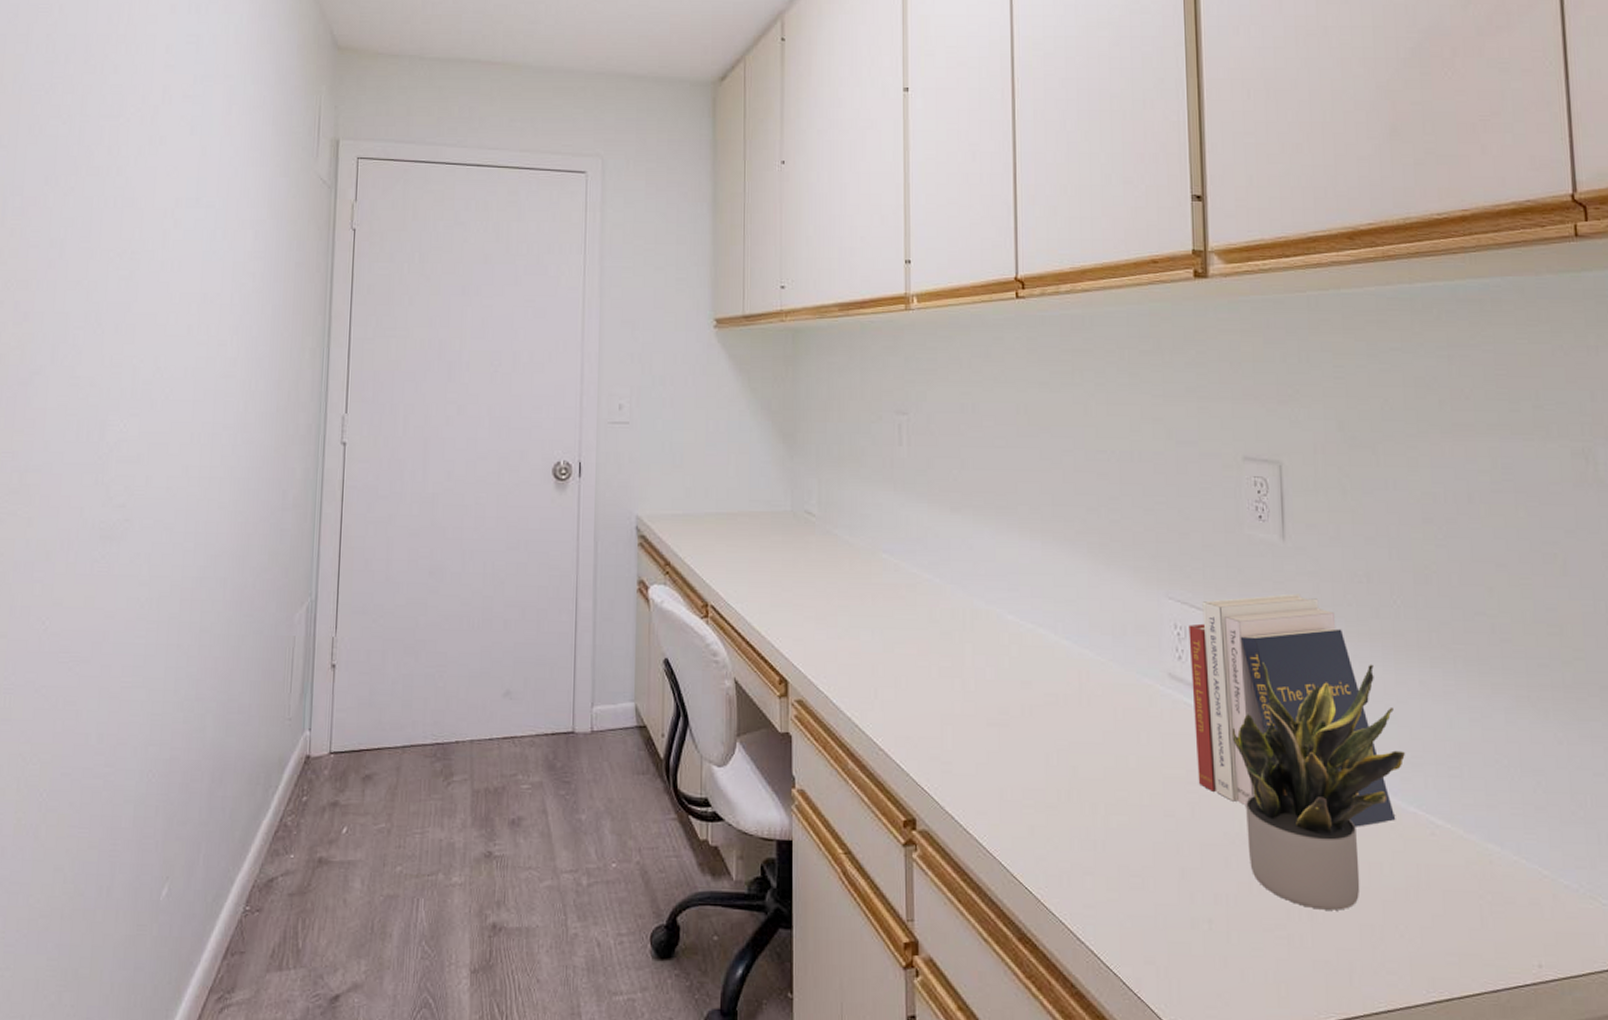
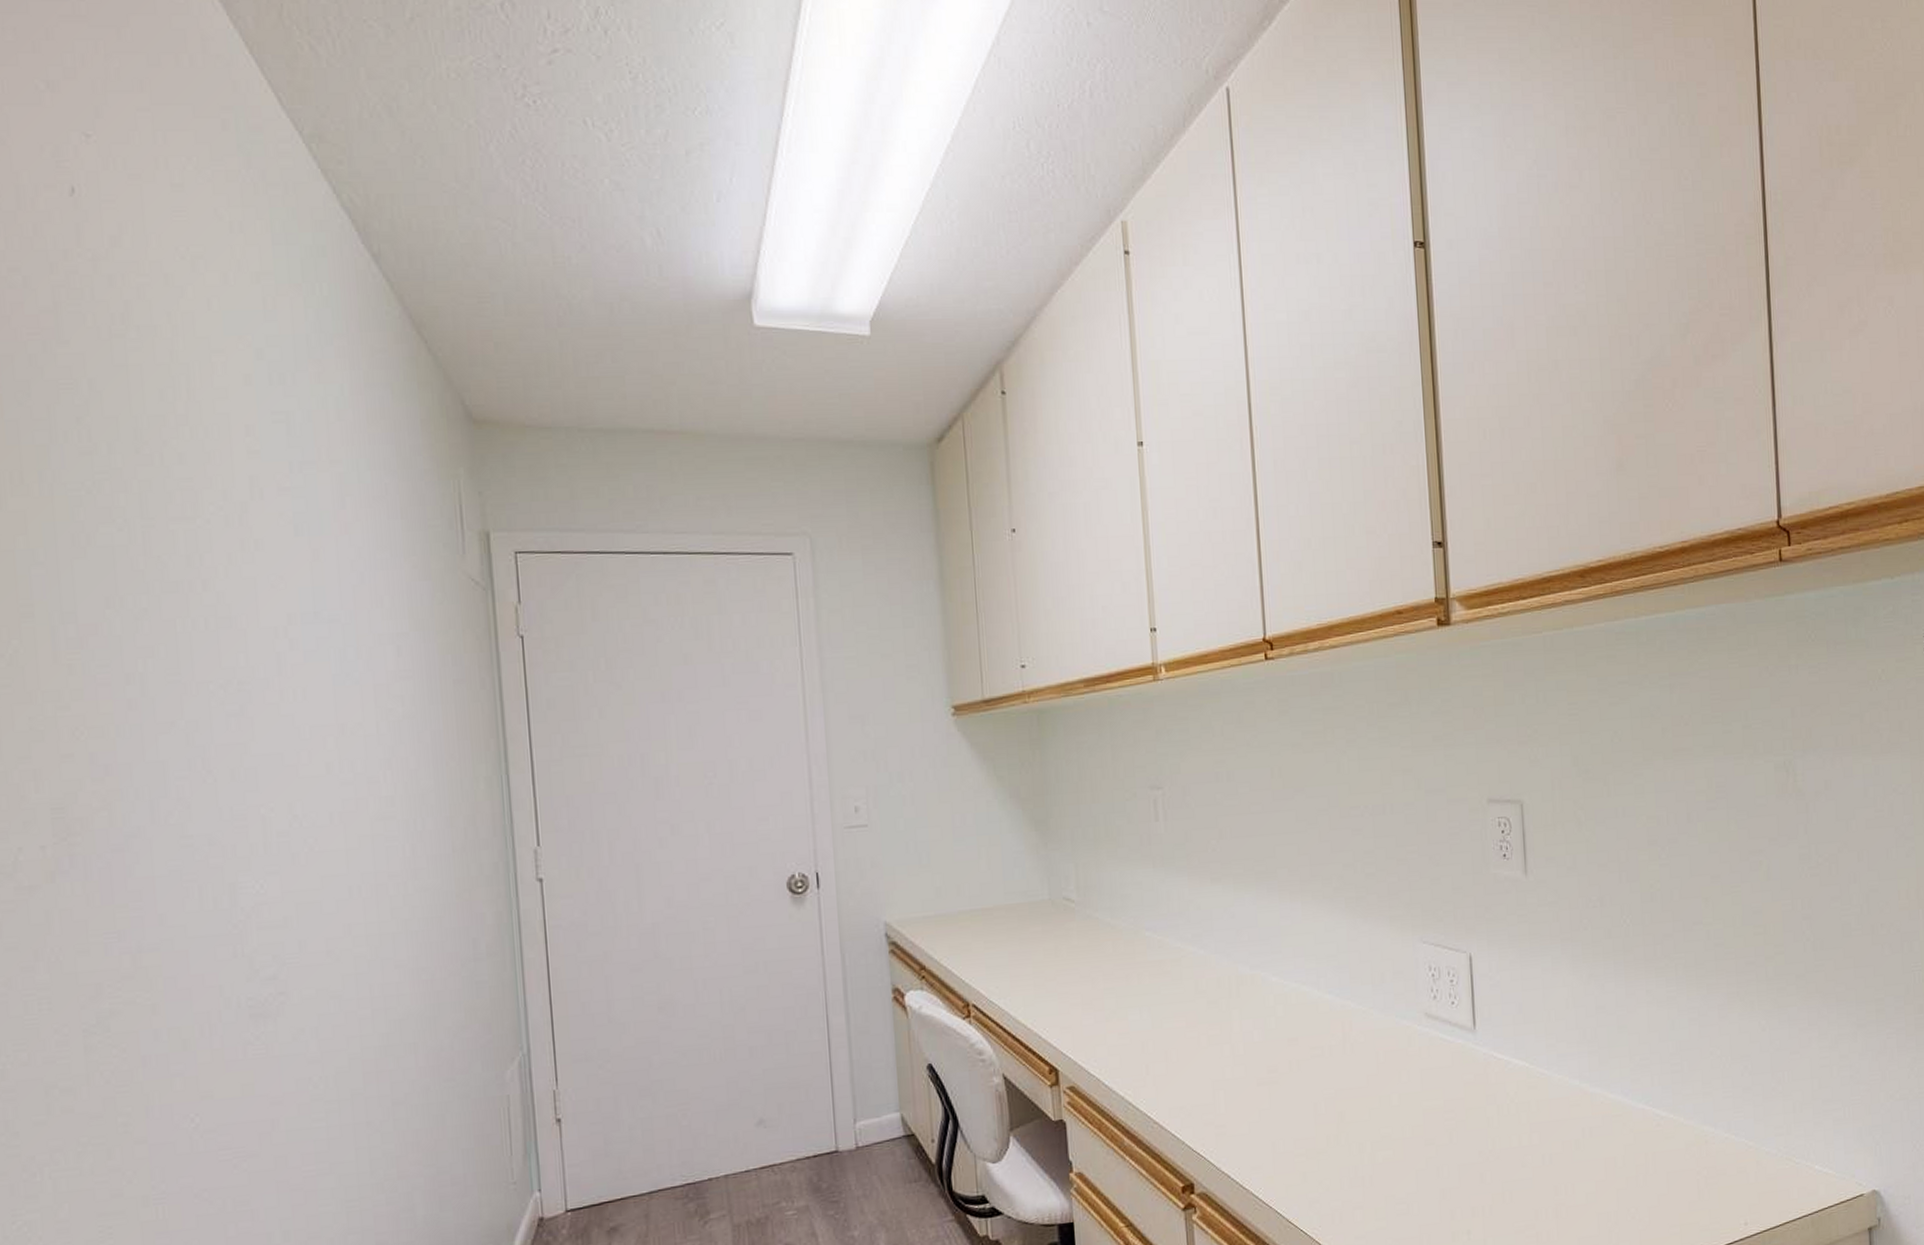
books: present [1188,593,1396,827] -> none [1442,924,1627,1129]
potted plant: present [1232,662,1406,910] -> none [1483,980,1635,1207]

